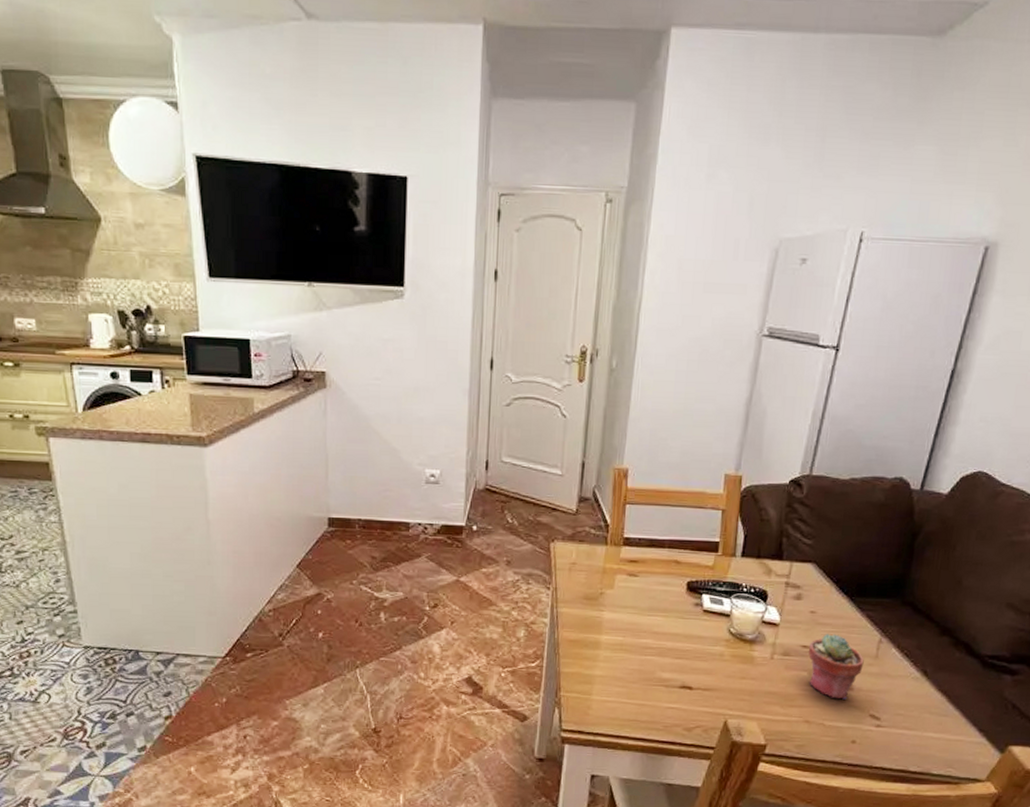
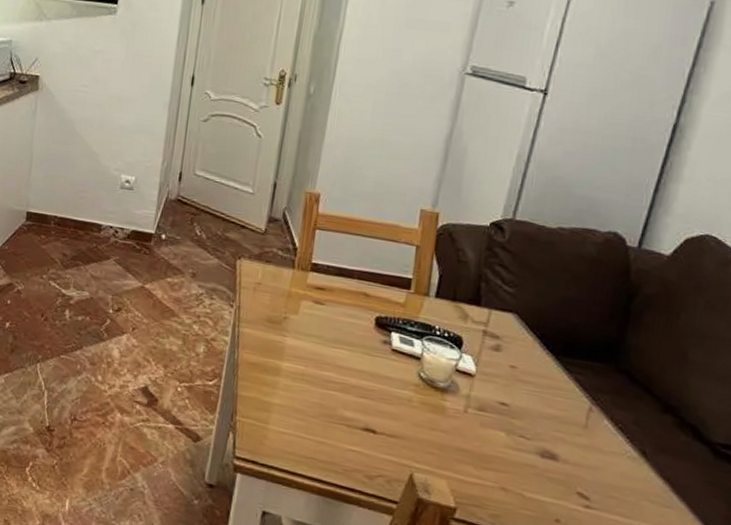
potted succulent: present [808,634,864,700] -> none [506,393,571,471]

